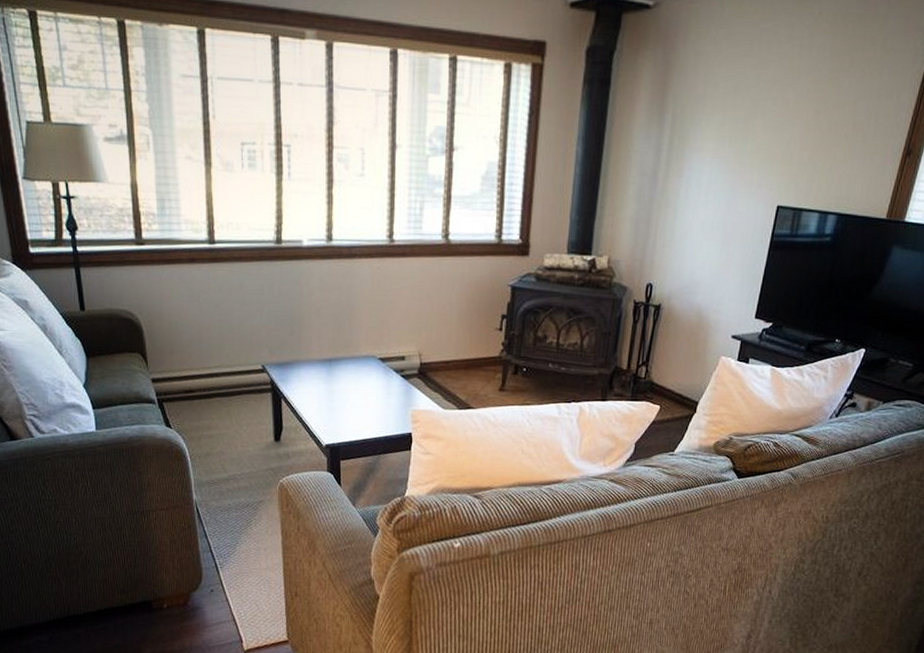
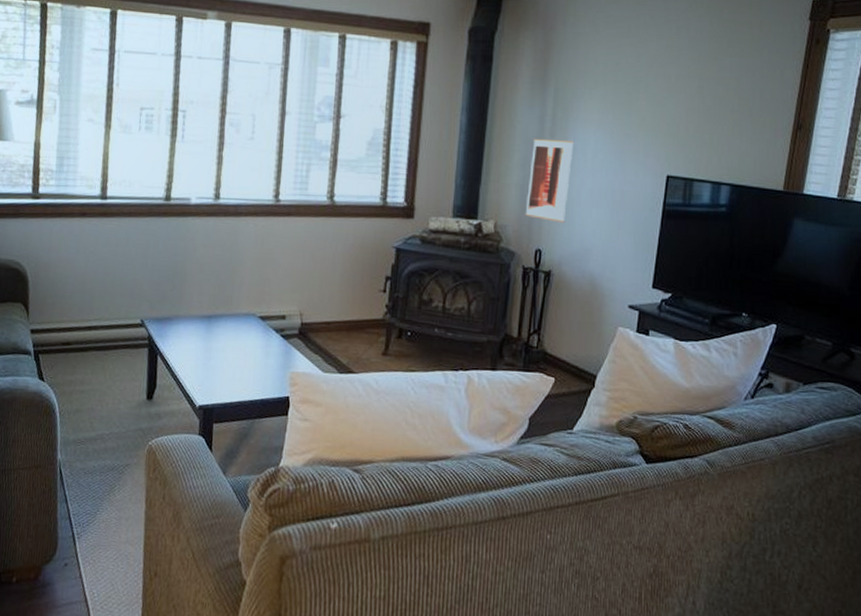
wall art: none [638,170,689,257] -> present [525,139,574,223]

